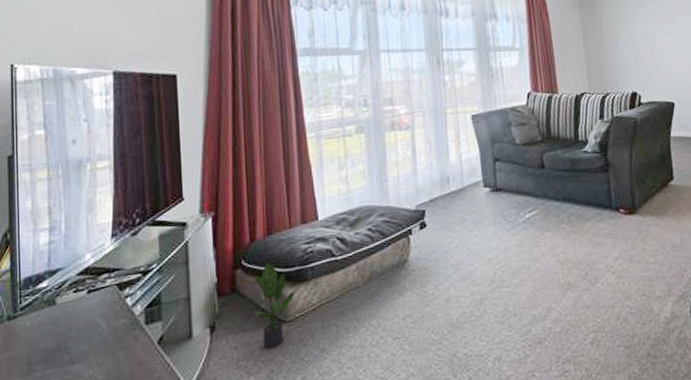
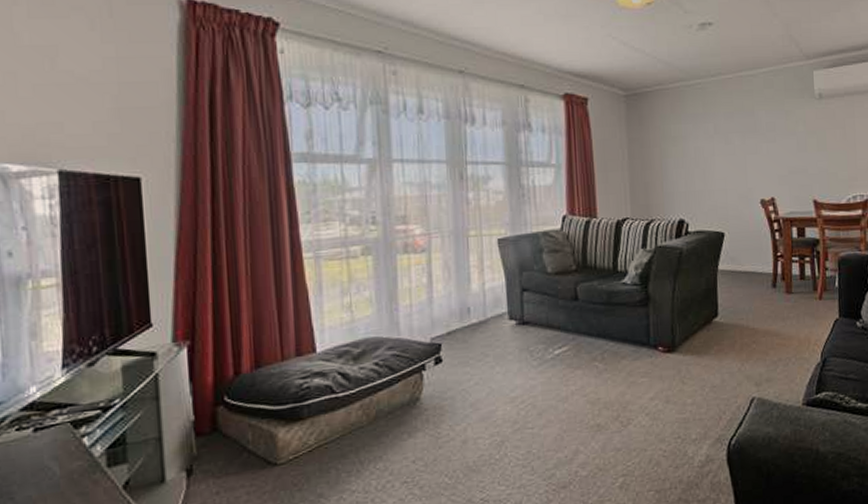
potted plant: present [252,262,295,349] -> none [237,398,288,494]

